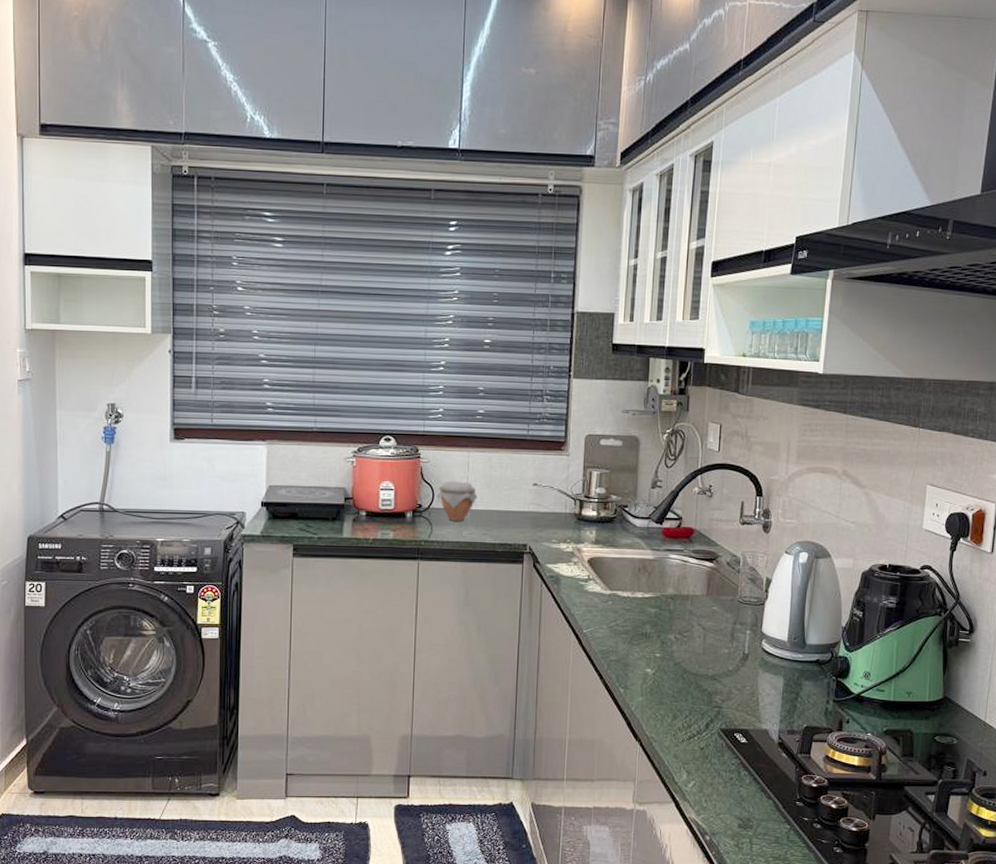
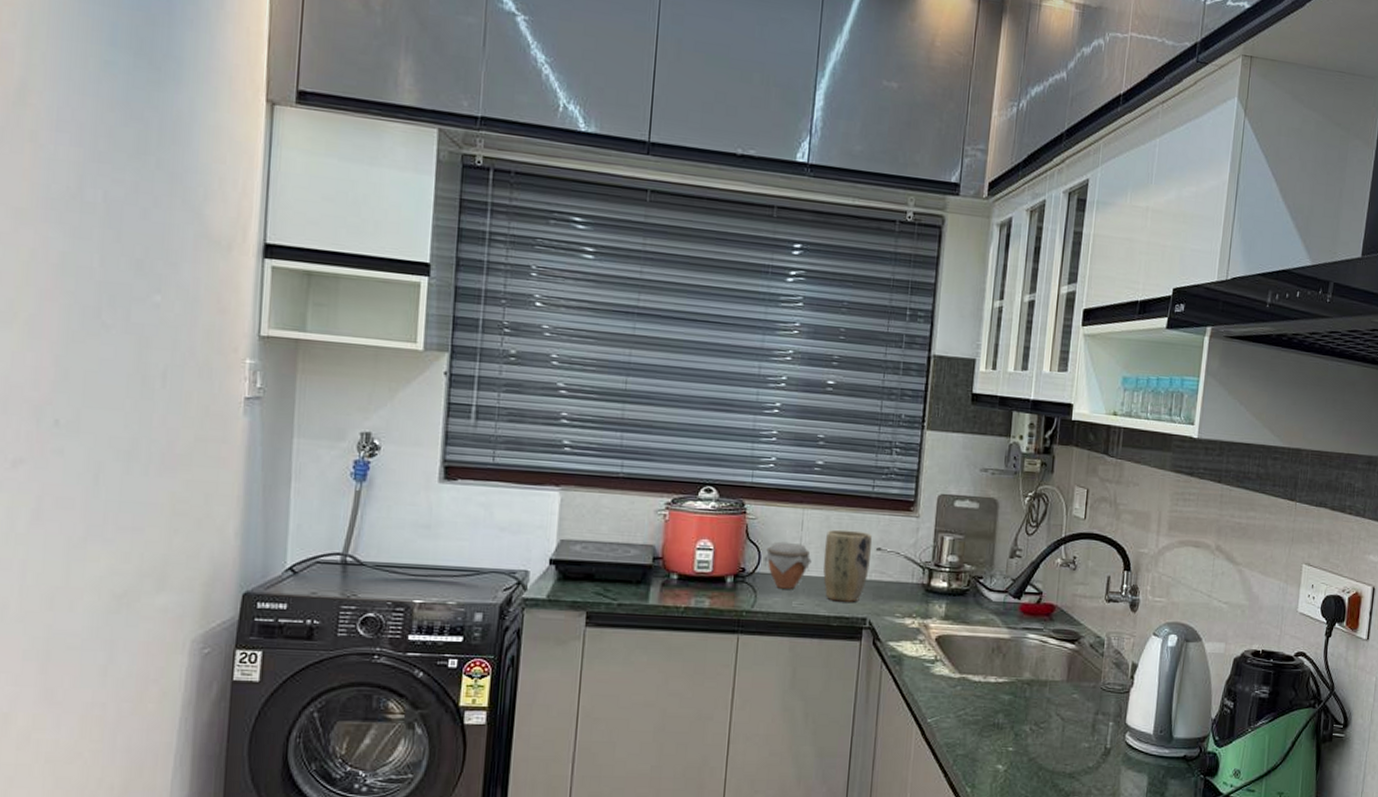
plant pot: none [487,468,529,531] -> present [823,529,872,602]

